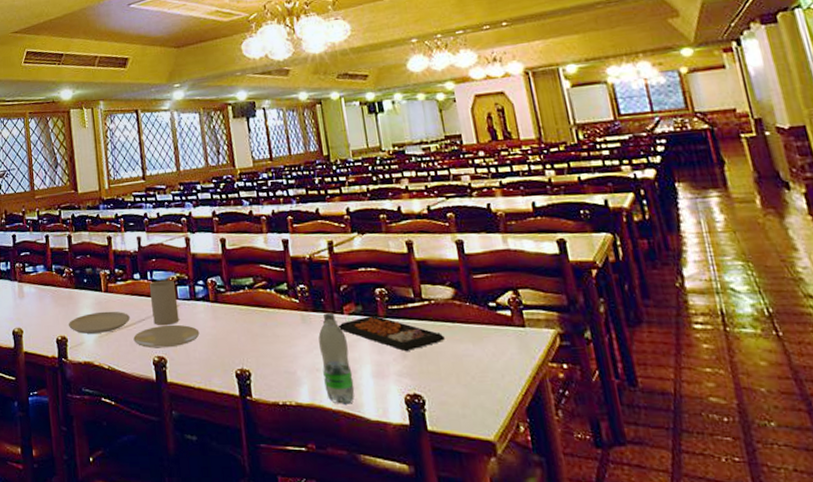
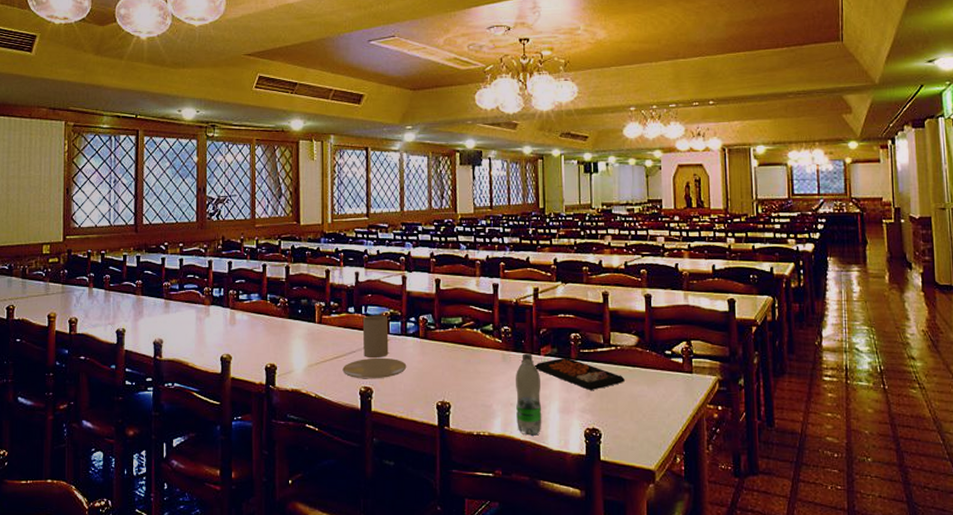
plate: present [68,311,130,334] -> none [278,342,341,362]

